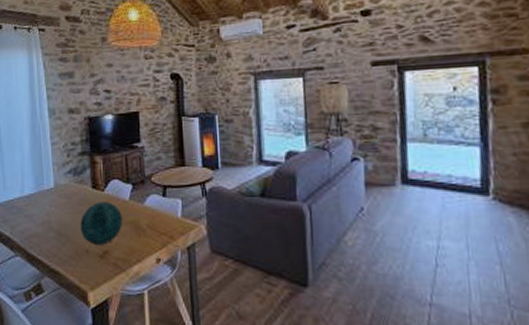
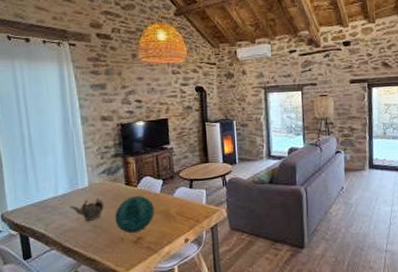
teapot: none [35,201,69,227] -> present [70,197,104,221]

